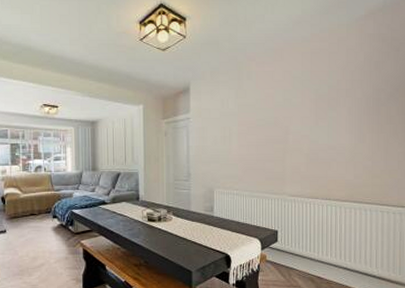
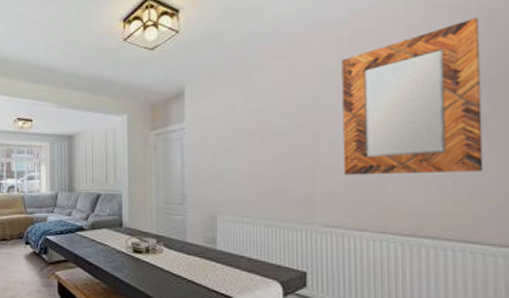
home mirror: none [304,45,392,158] -> present [341,17,484,176]

